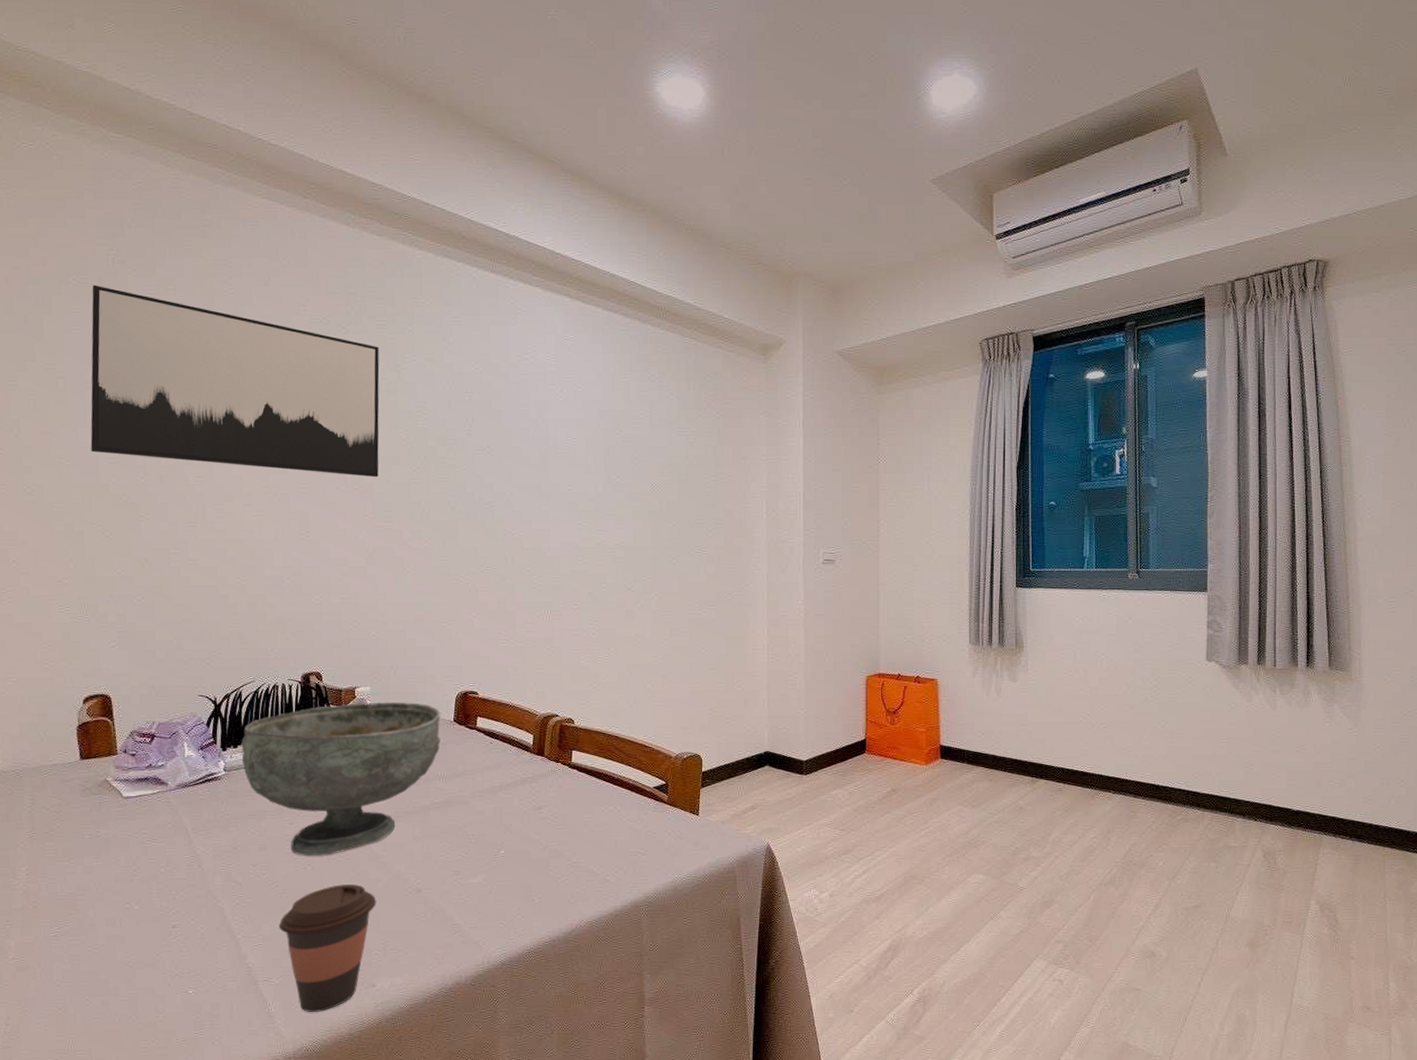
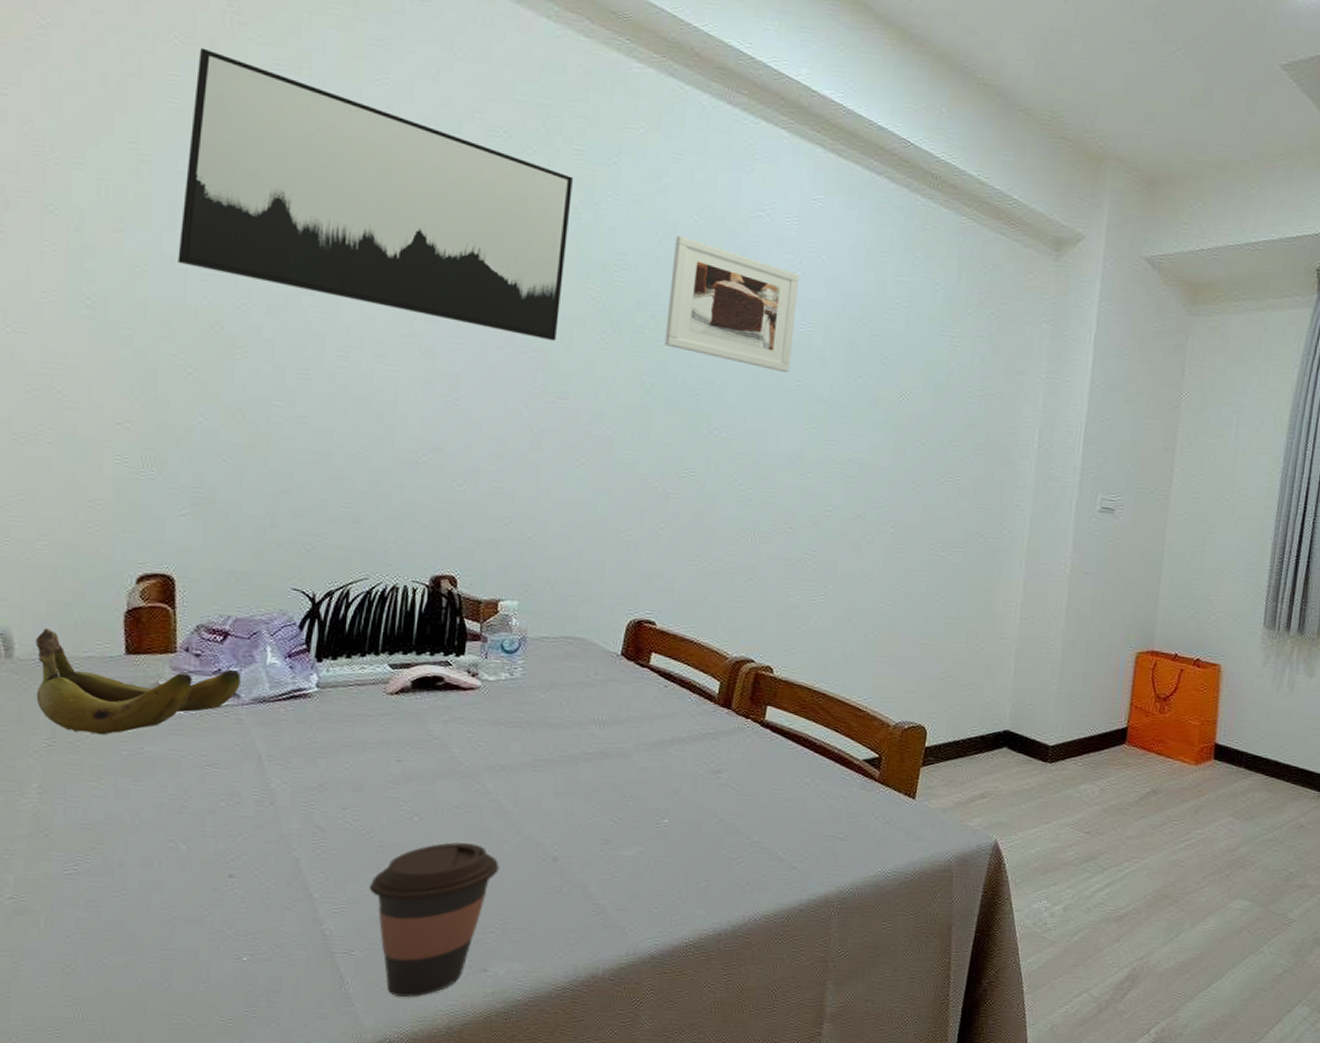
banana: none [14,746,167,825] -> present [36,628,241,735]
decorative bowl: present [241,702,441,857] -> none [342,619,606,805]
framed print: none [462,381,562,481] -> present [664,235,799,373]

